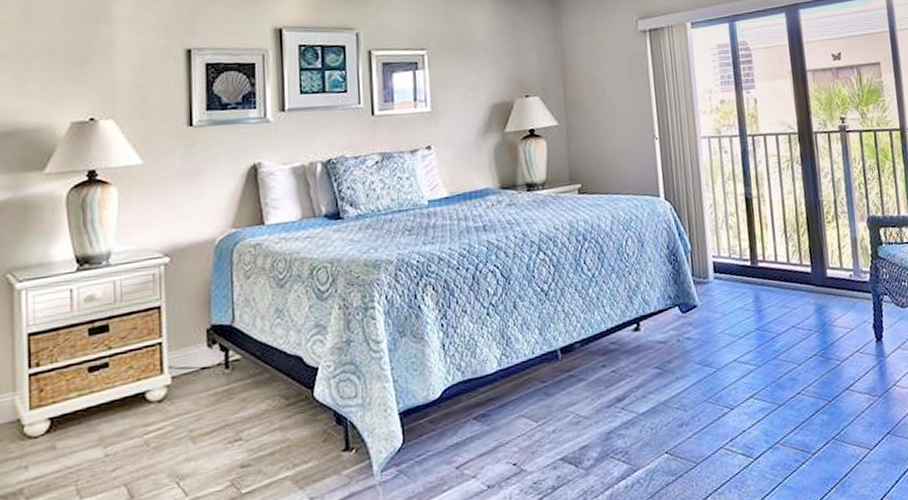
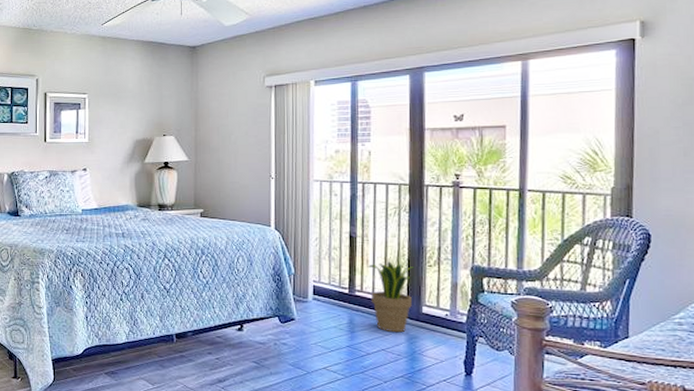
potted plant: none [767,221,816,305] -> present [367,260,415,333]

